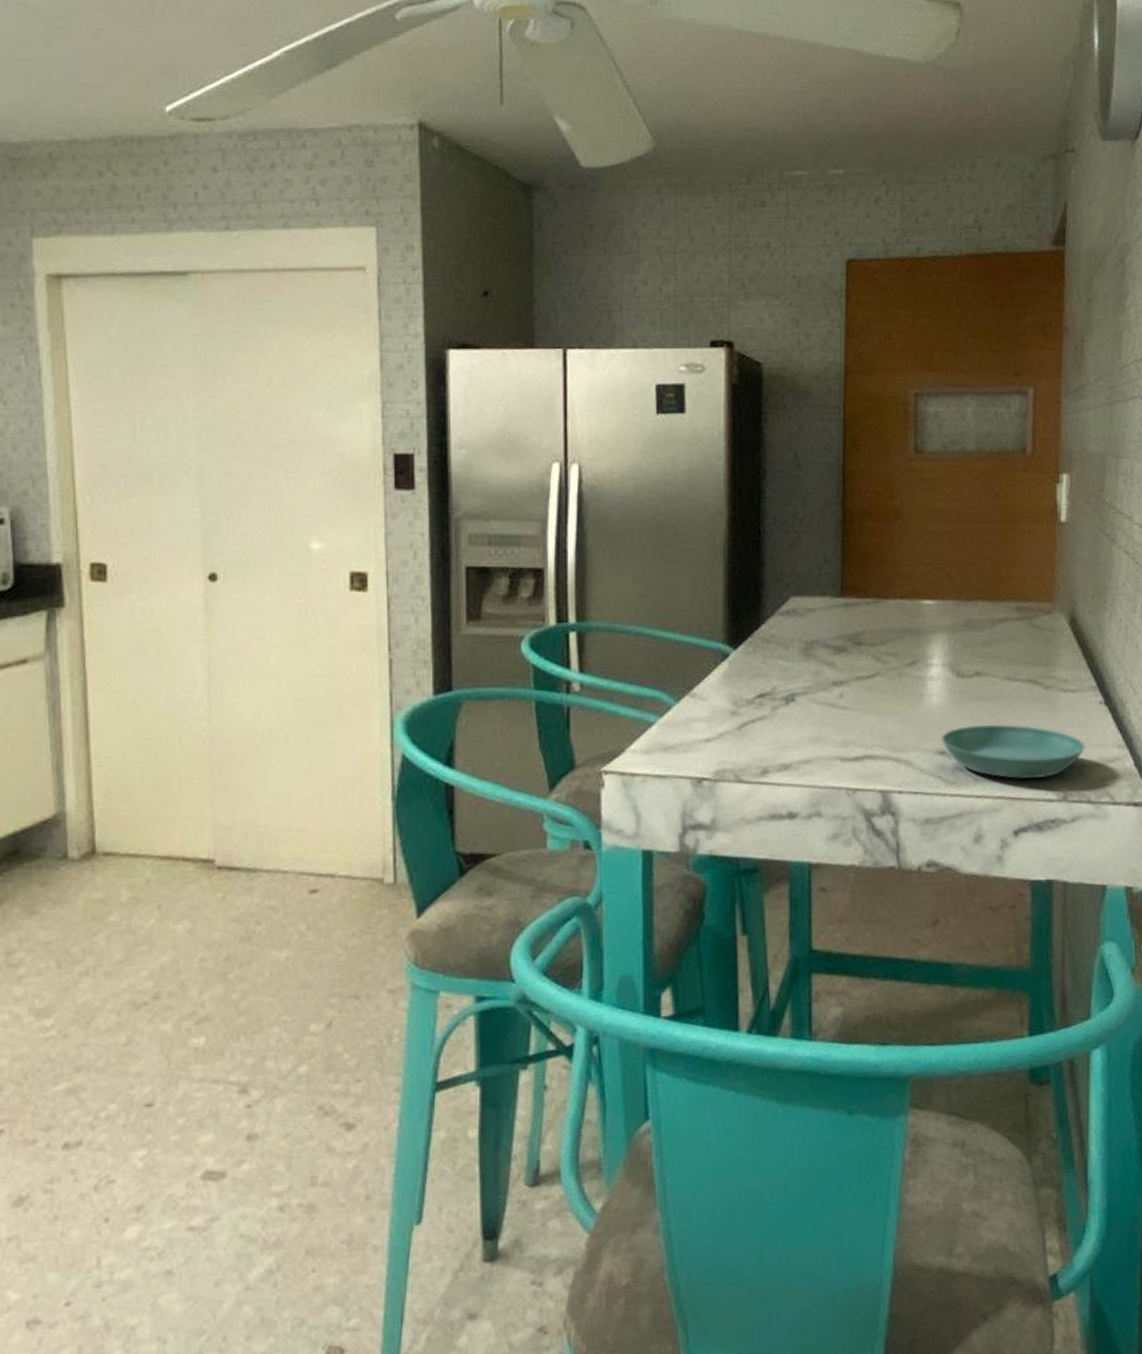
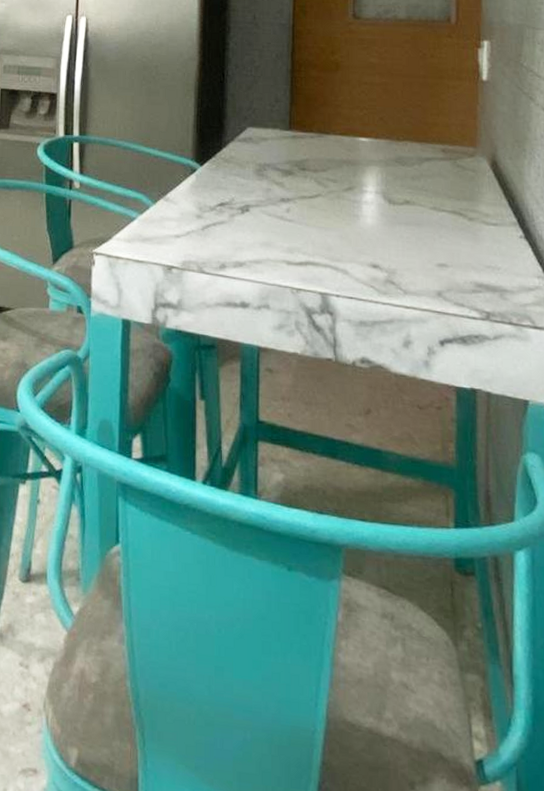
saucer: present [940,724,1085,779] -> none [373,245,507,298]

